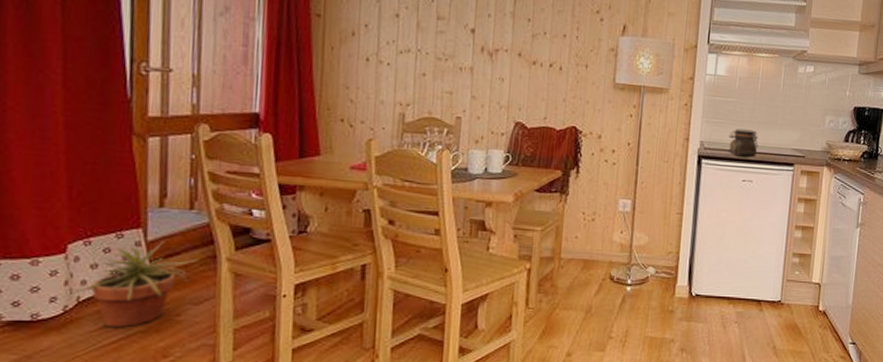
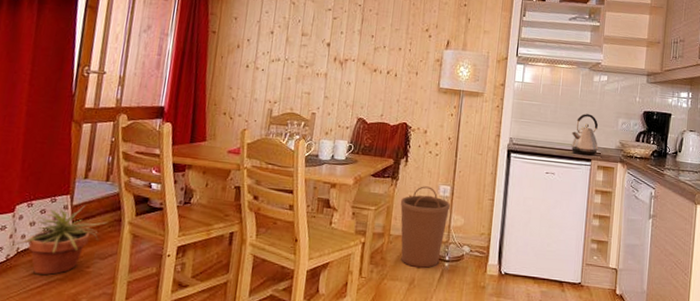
basket: none [571,201,631,294] -> present [400,186,450,268]
jar: present [729,128,759,159] -> none [534,128,560,154]
kettle: none [771,111,803,161] -> present [571,114,599,157]

